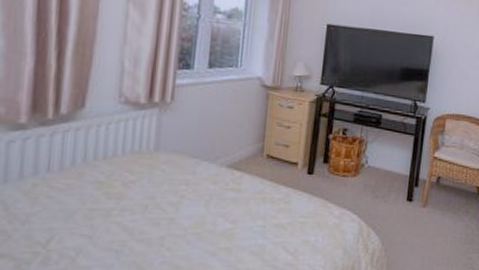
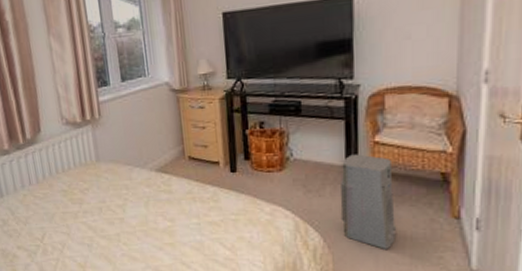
air purifier: none [399,166,444,252] -> present [340,154,397,249]

